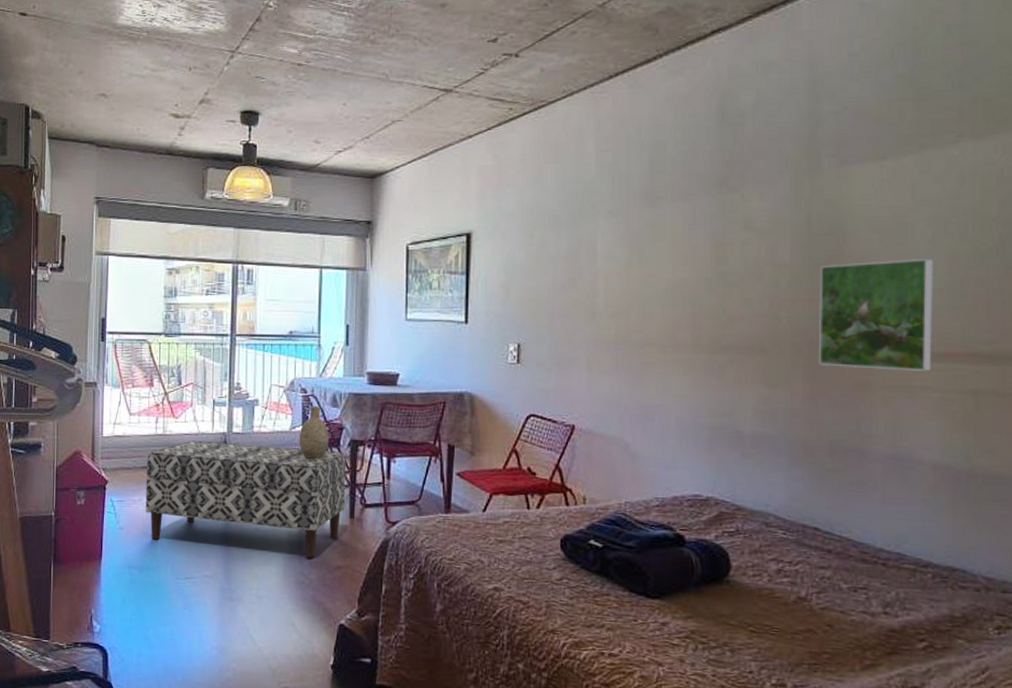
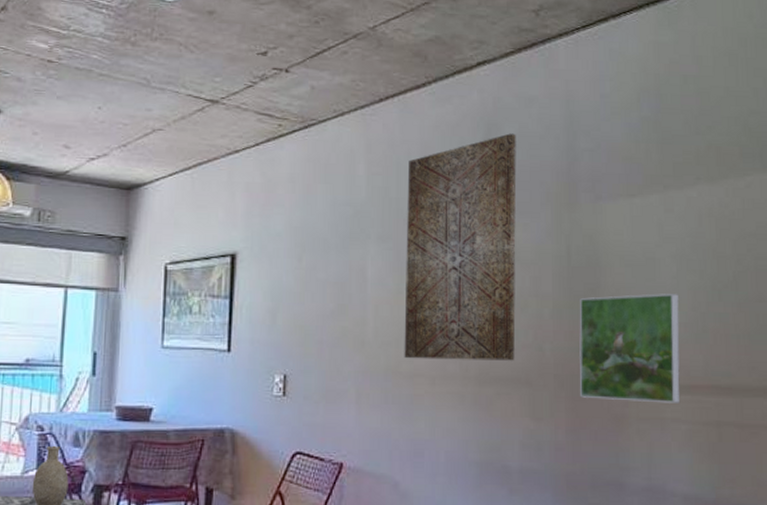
wall art: none [634,101,753,329] -> present [404,133,517,361]

